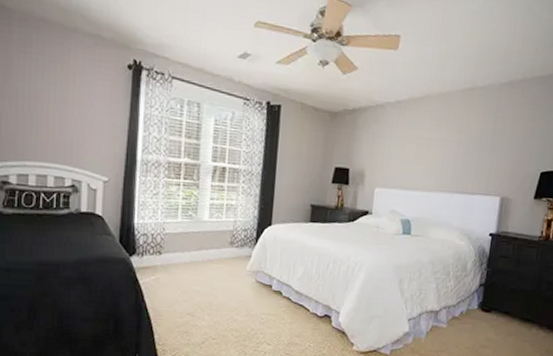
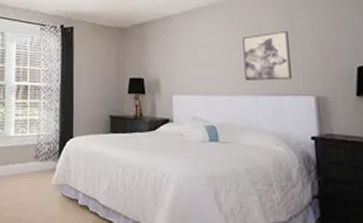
wall art: none [444,131,491,180] -> present [242,31,292,81]

